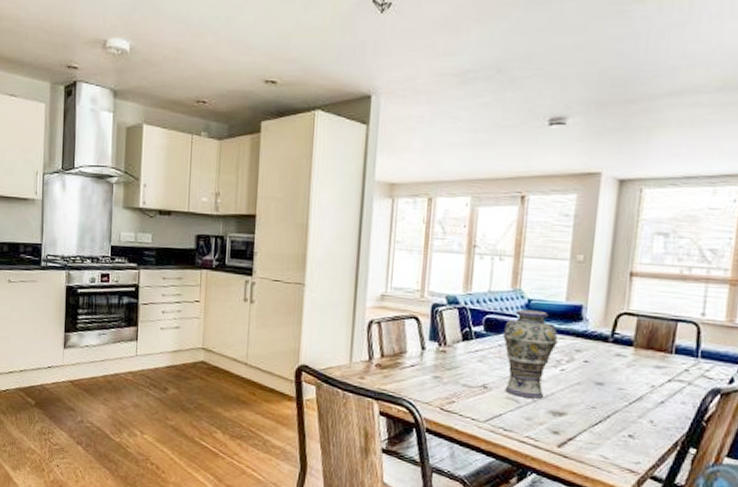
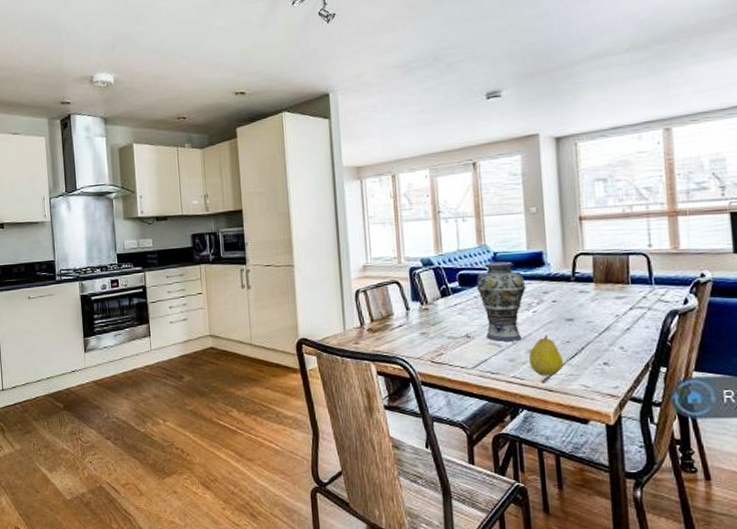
fruit: none [547,396,586,441] -> present [528,334,564,375]

